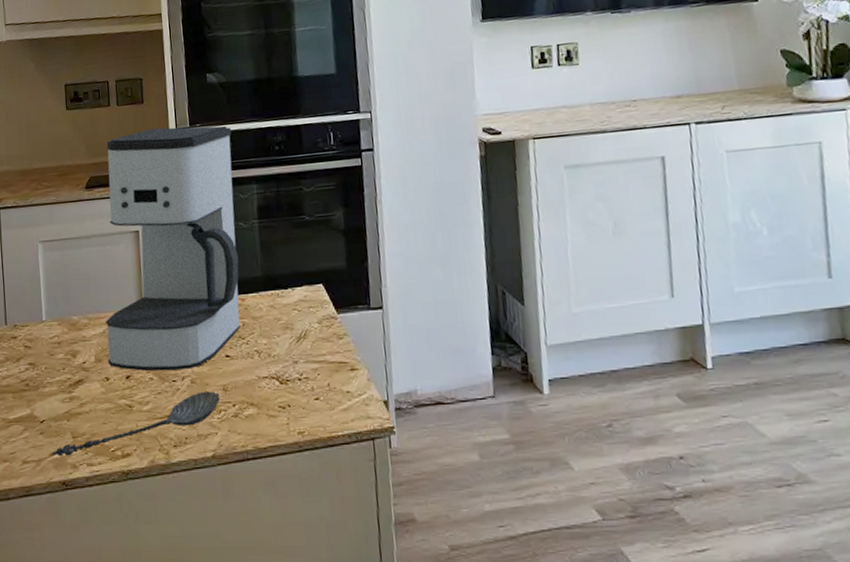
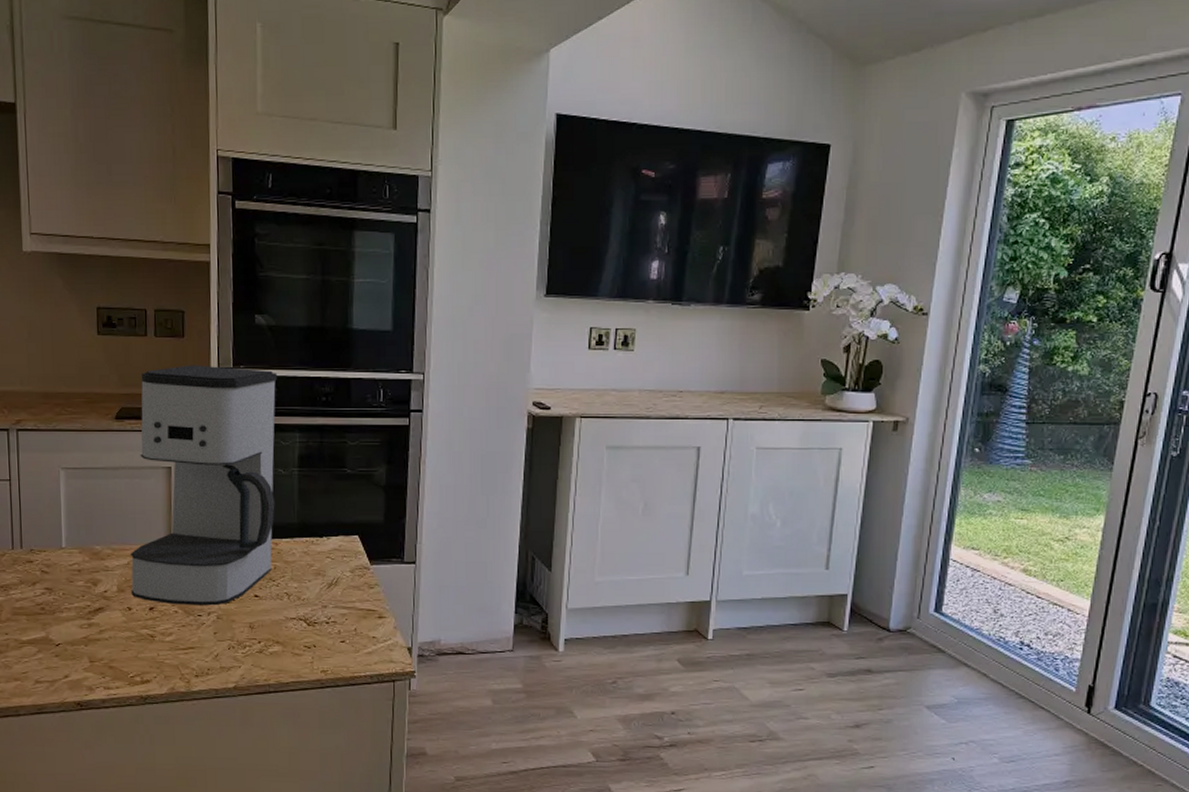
spoon: present [51,391,221,457] -> none [66,627,246,679]

